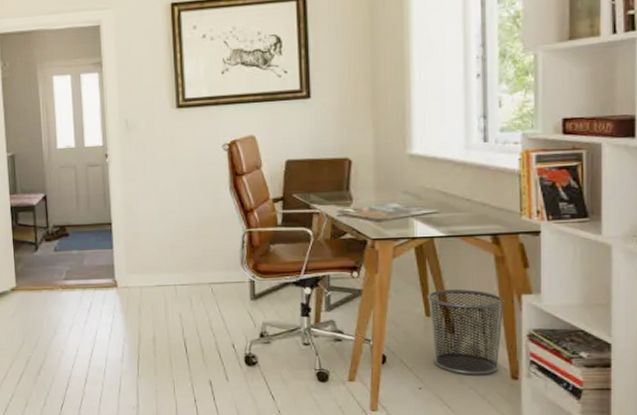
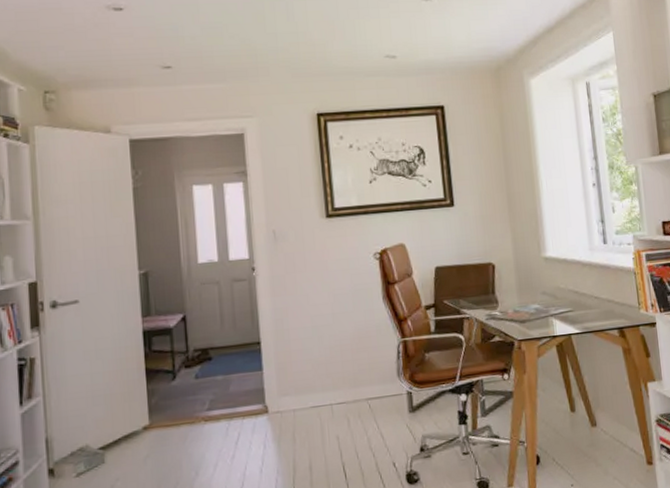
waste bin: present [427,289,505,375] -> none [570,382,637,466]

